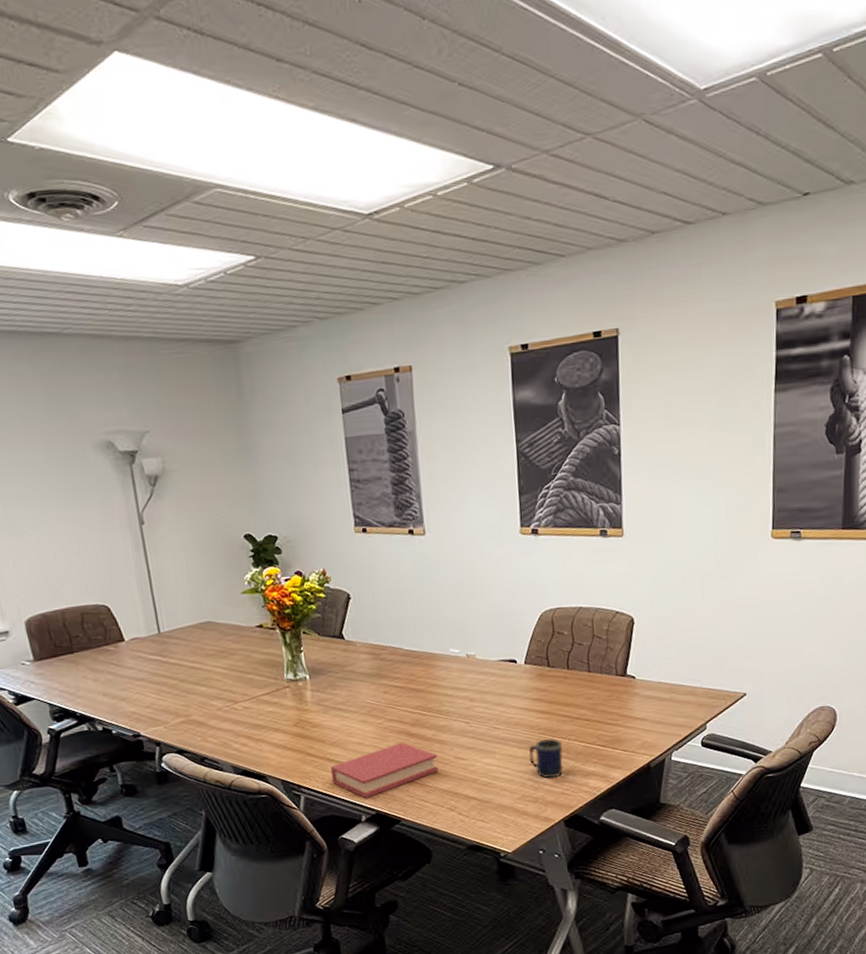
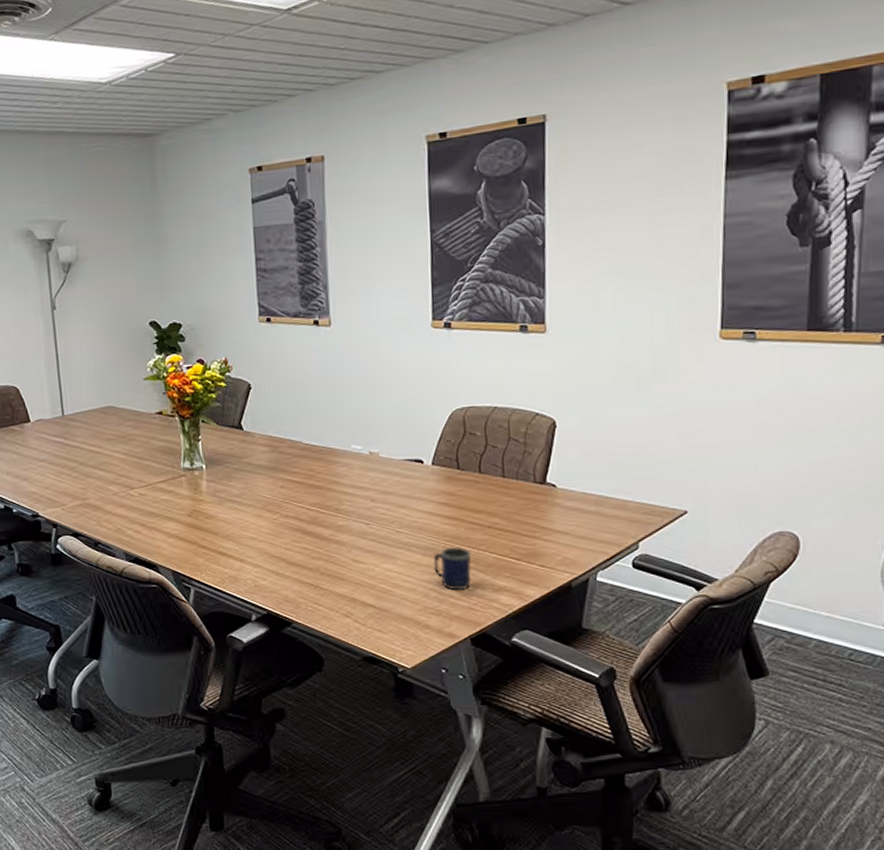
book: present [330,742,438,799] -> none [222,541,334,597]

